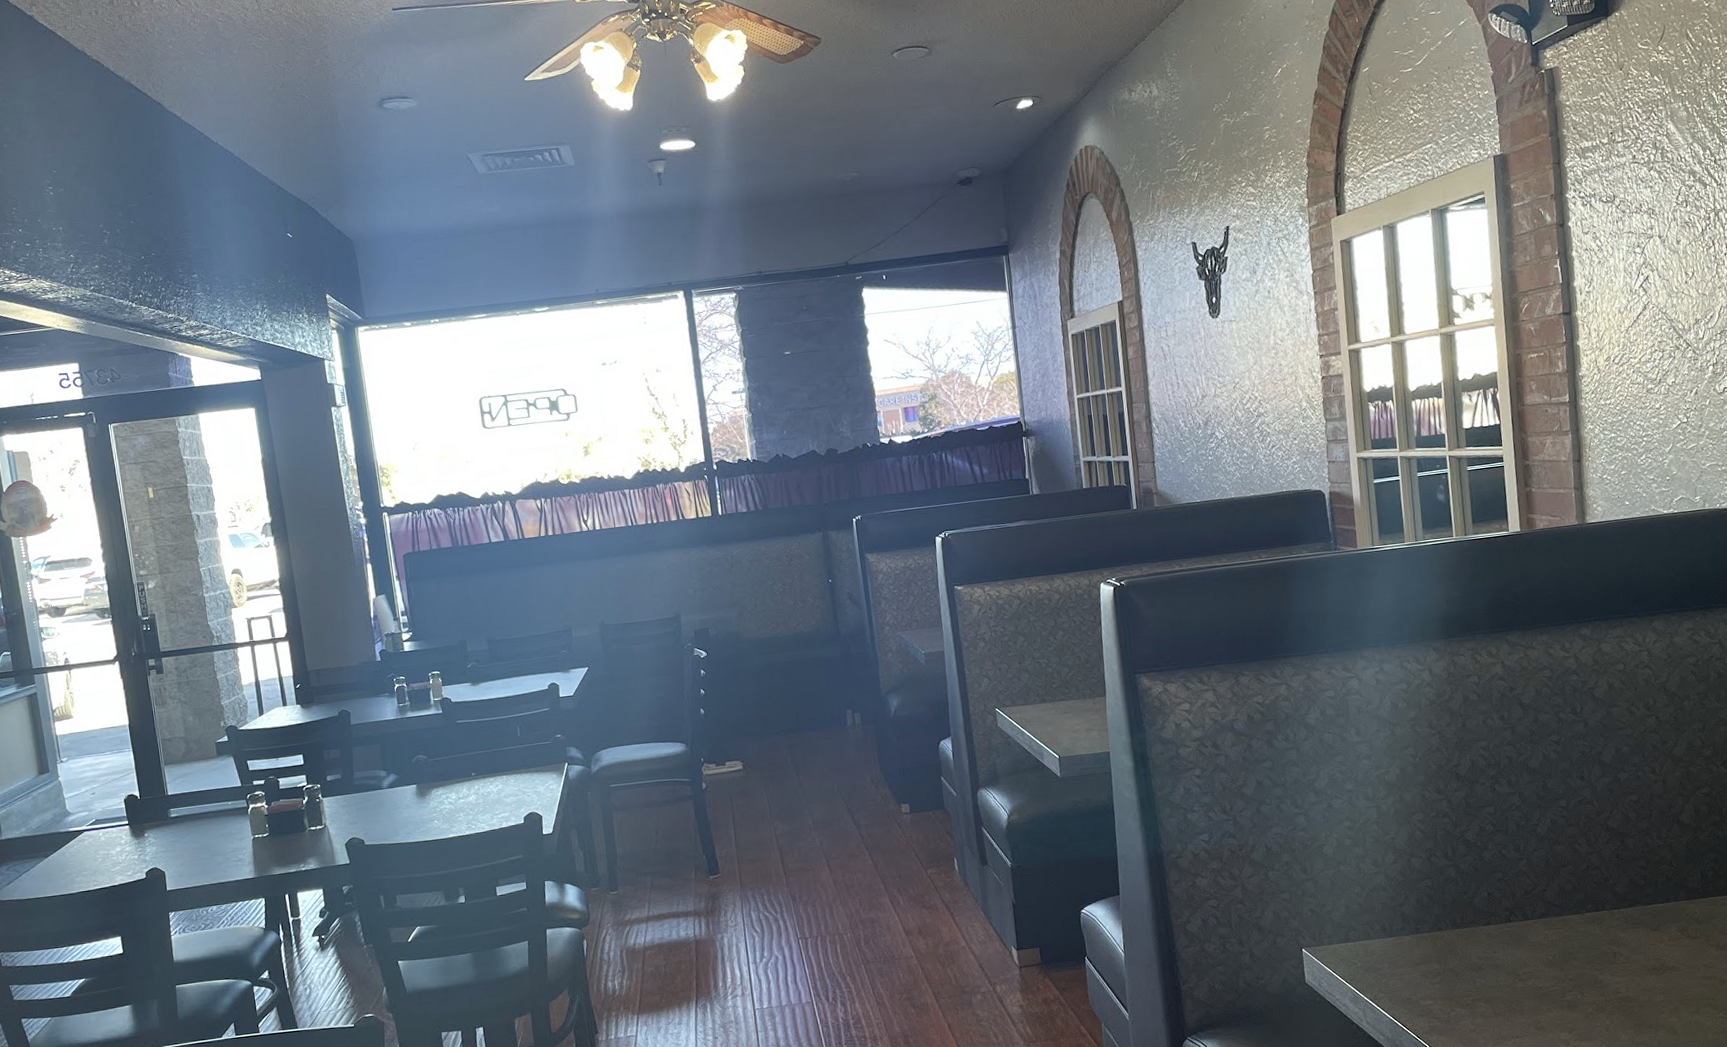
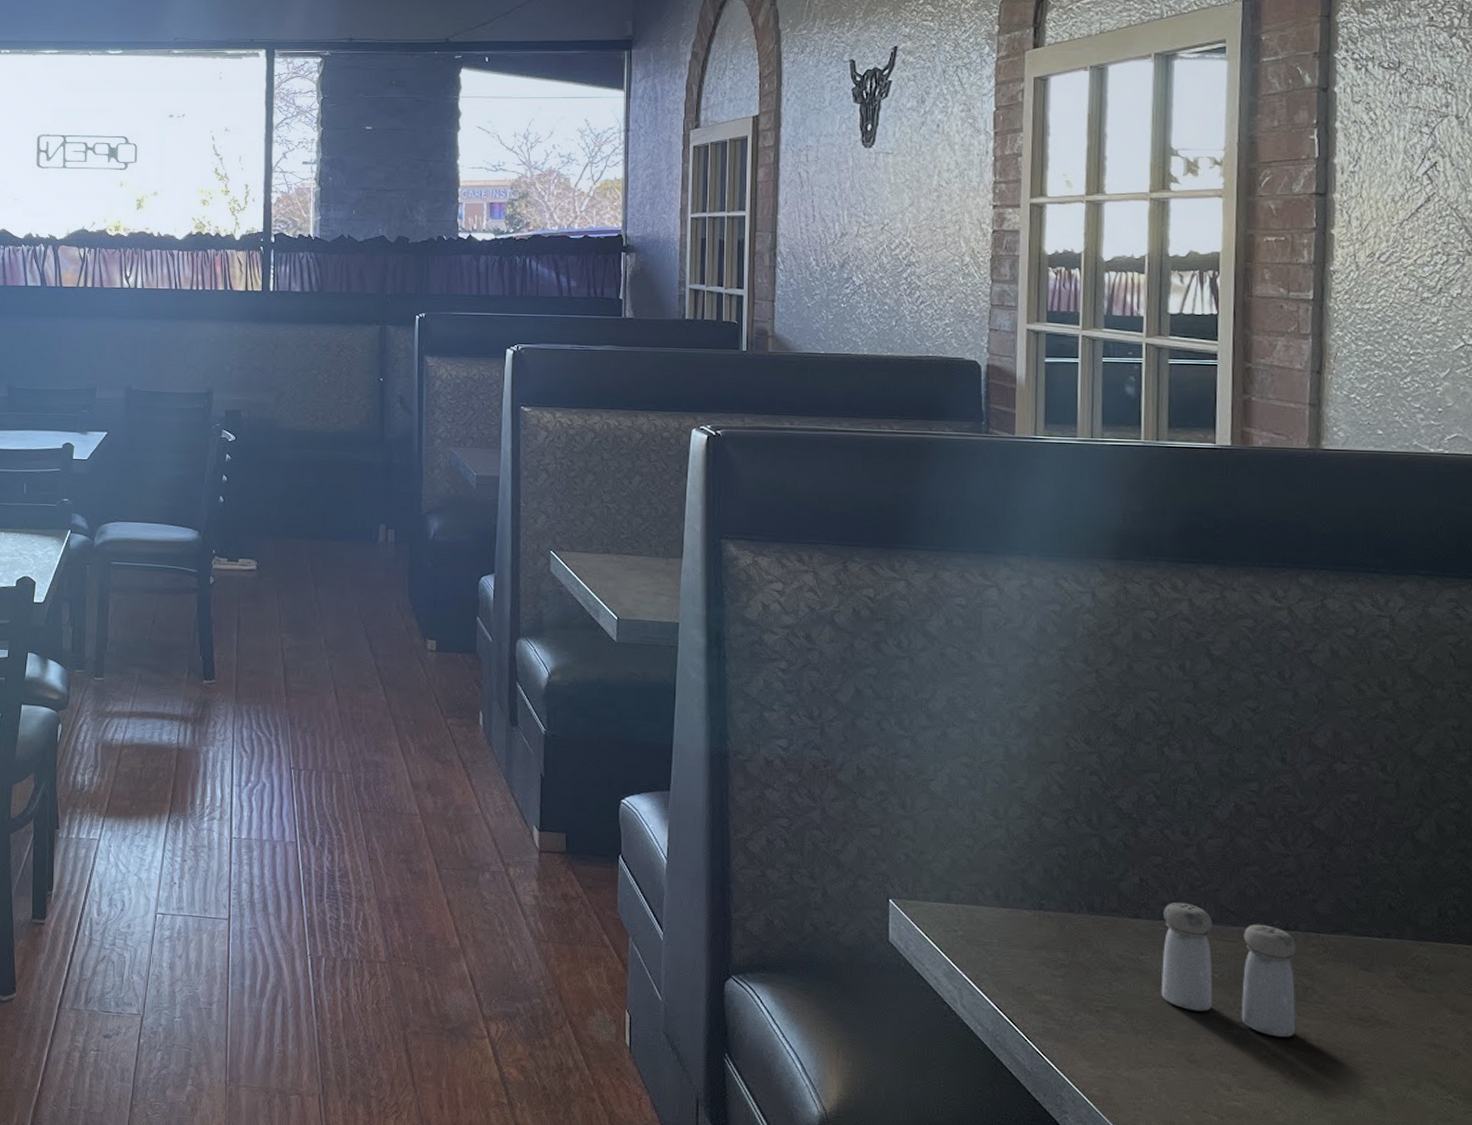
salt and pepper shaker: none [1507,905,1610,996] -> present [1161,901,1296,1038]

